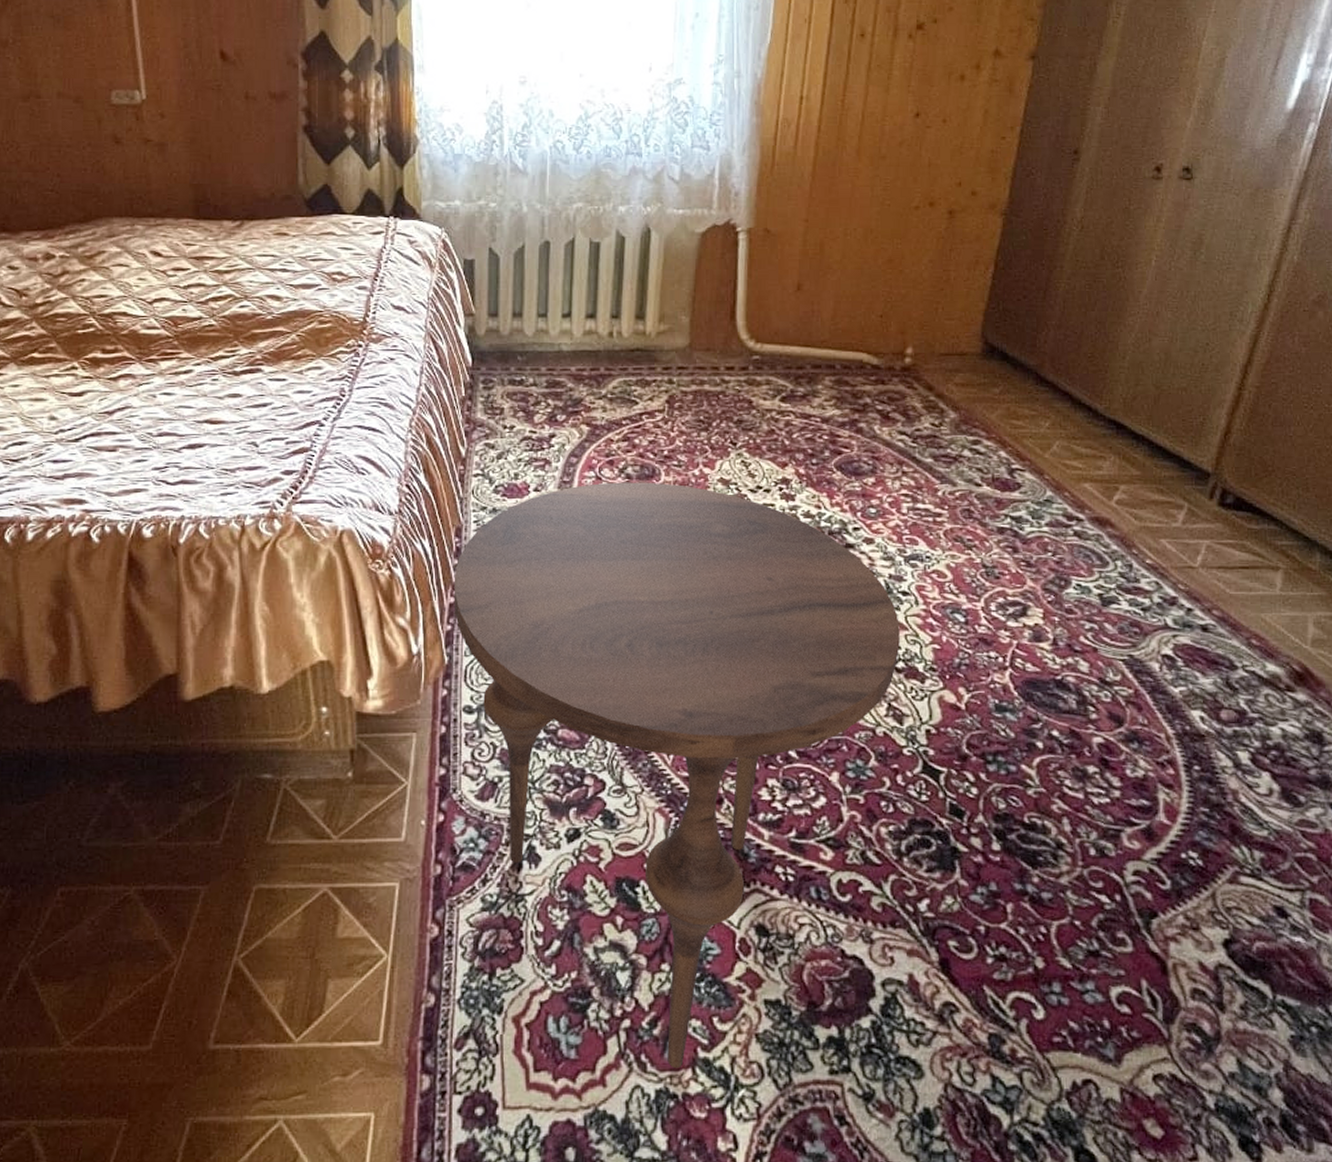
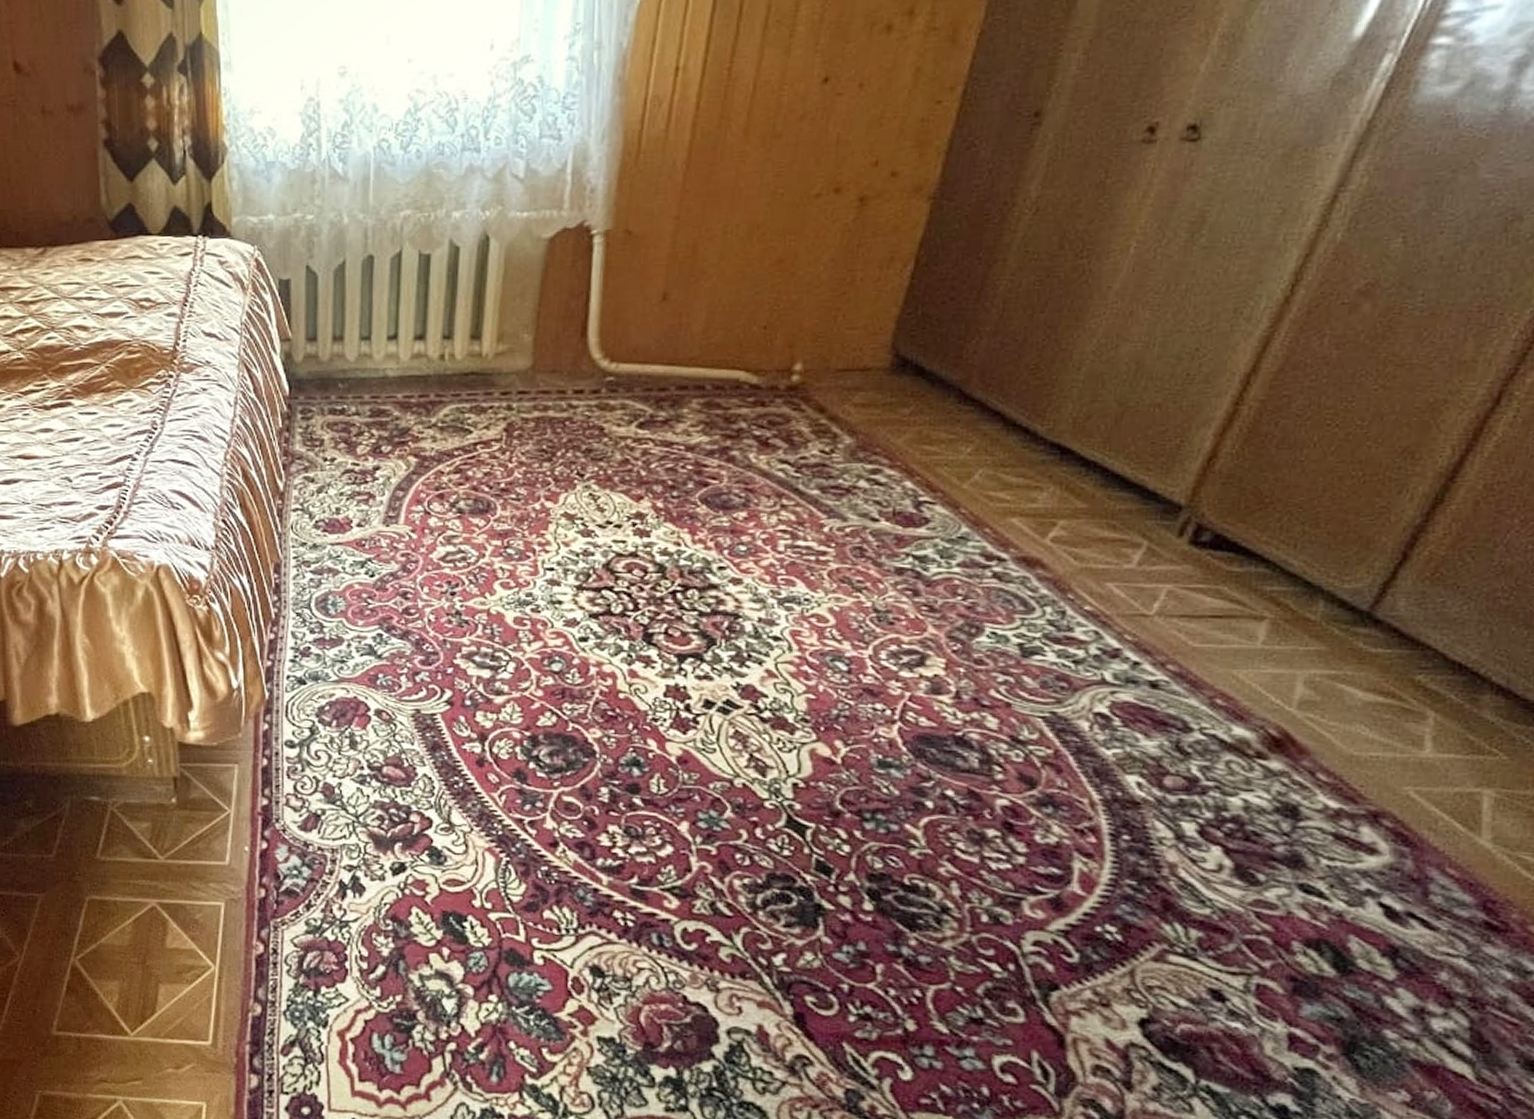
side table: present [453,482,900,1069] -> none [273,517,768,1092]

